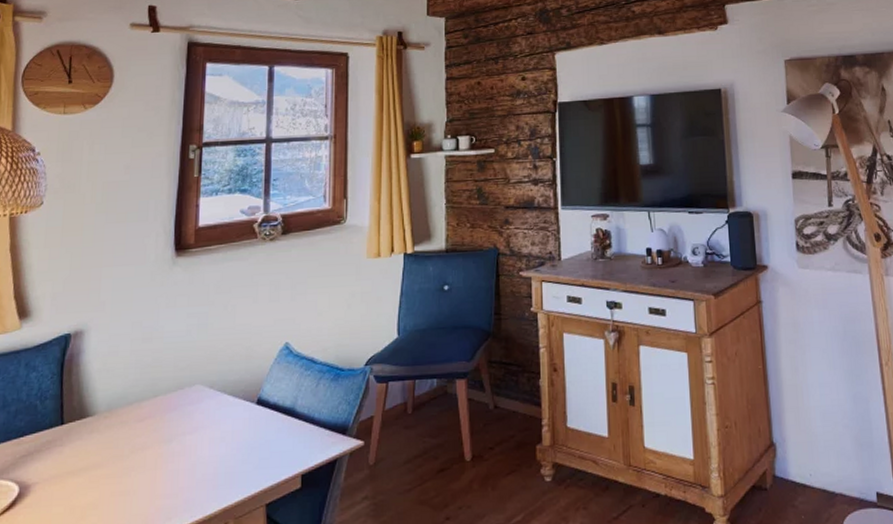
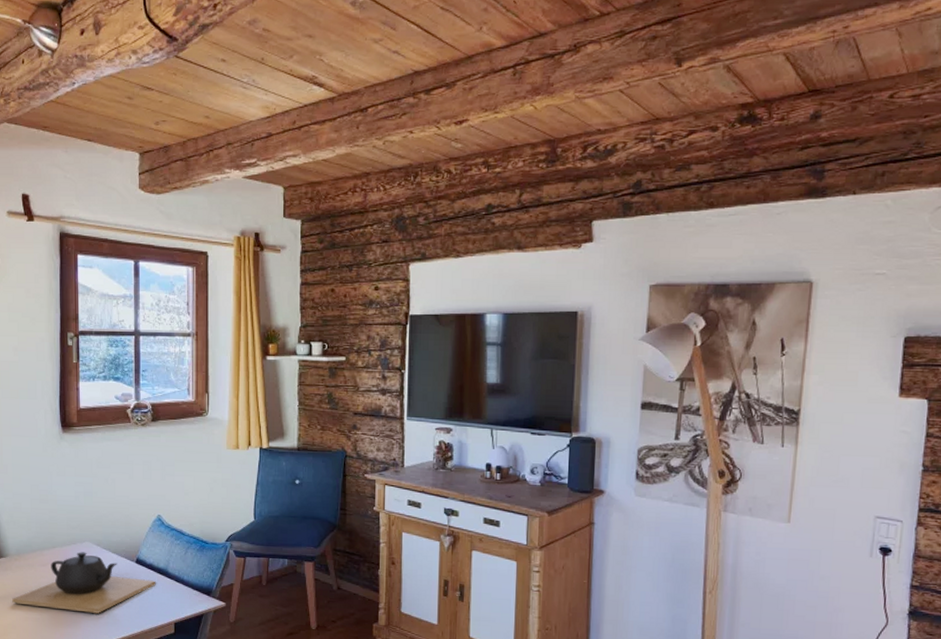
teapot: none [96,397,280,476] -> present [12,552,156,613]

